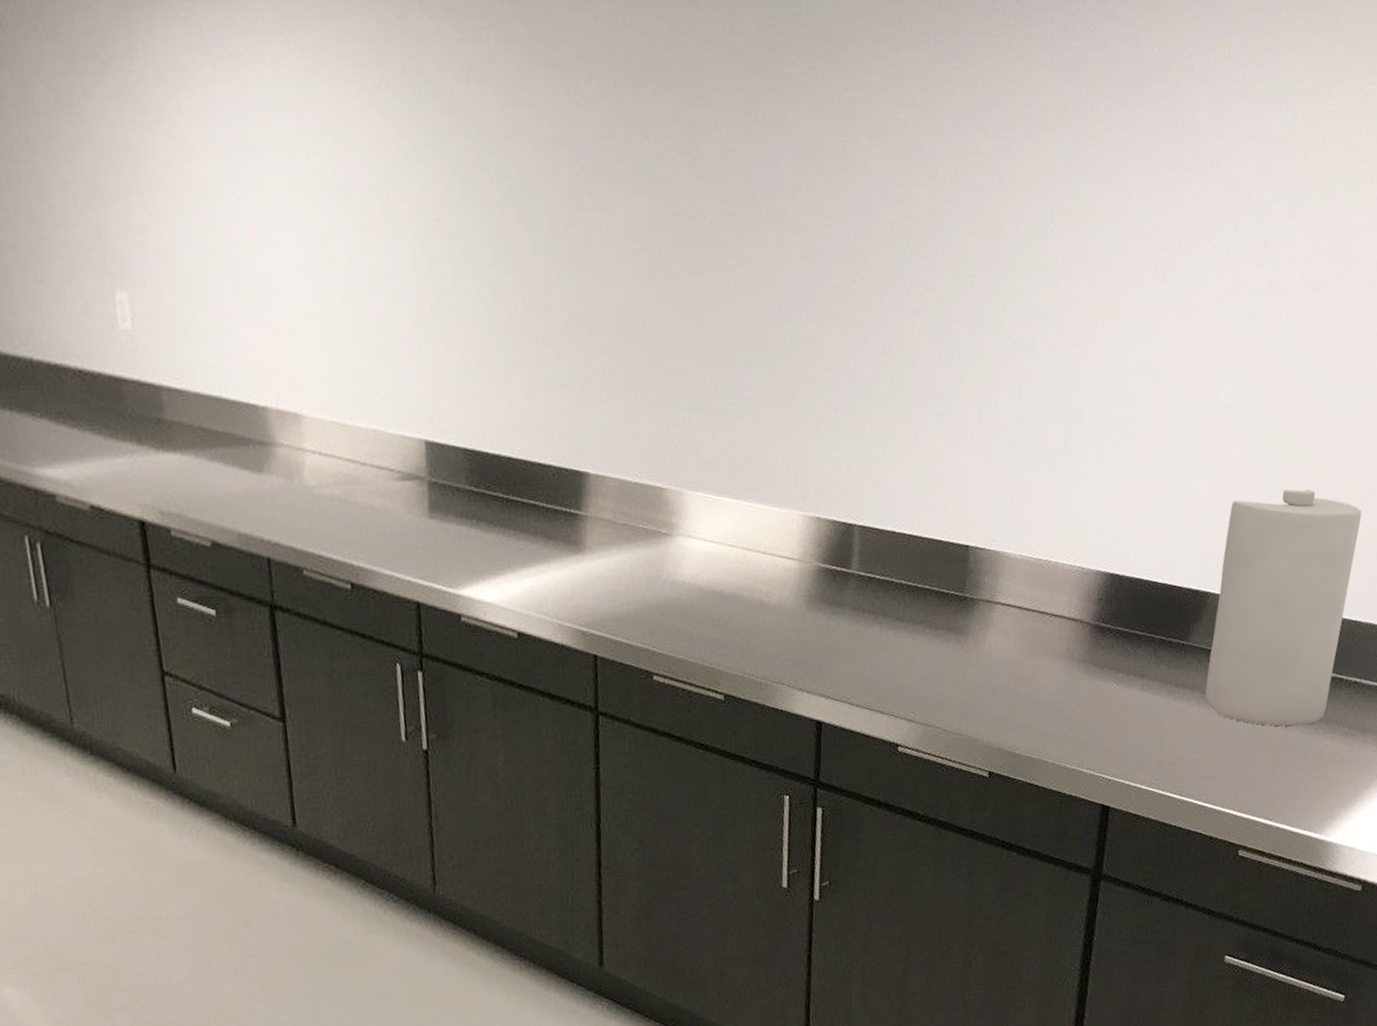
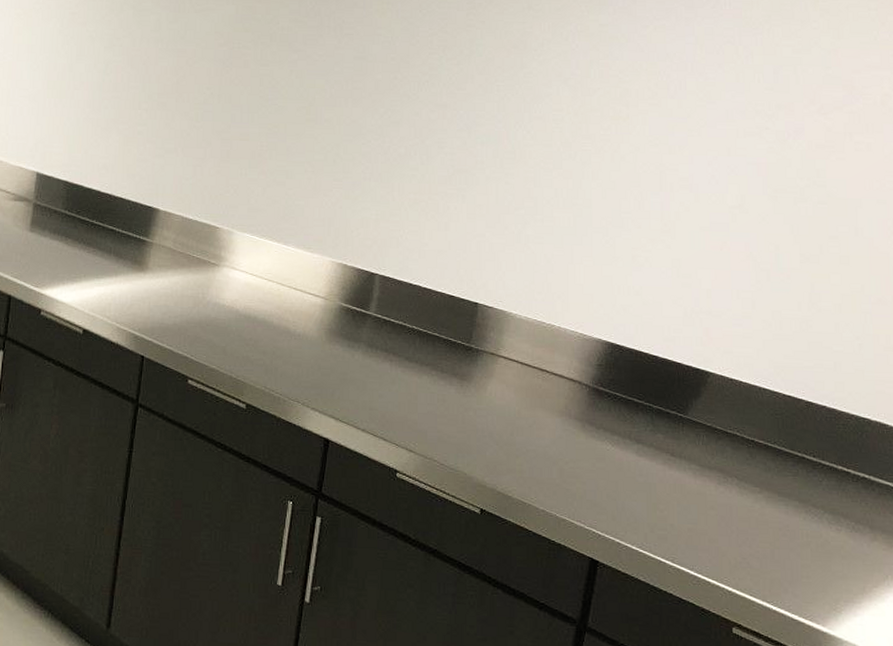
paper towel holder: present [1205,489,1362,727] -> none [702,287,871,513]

